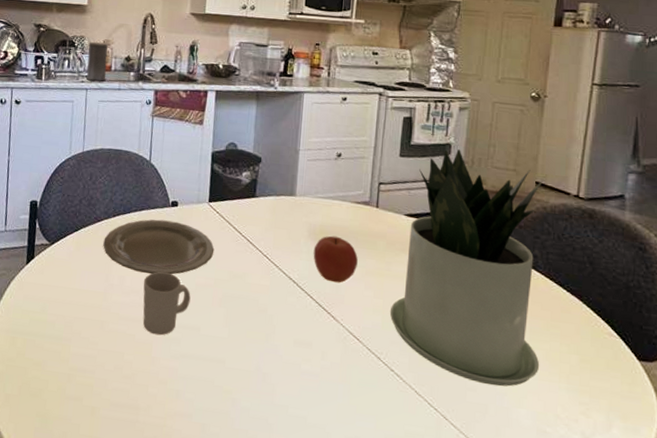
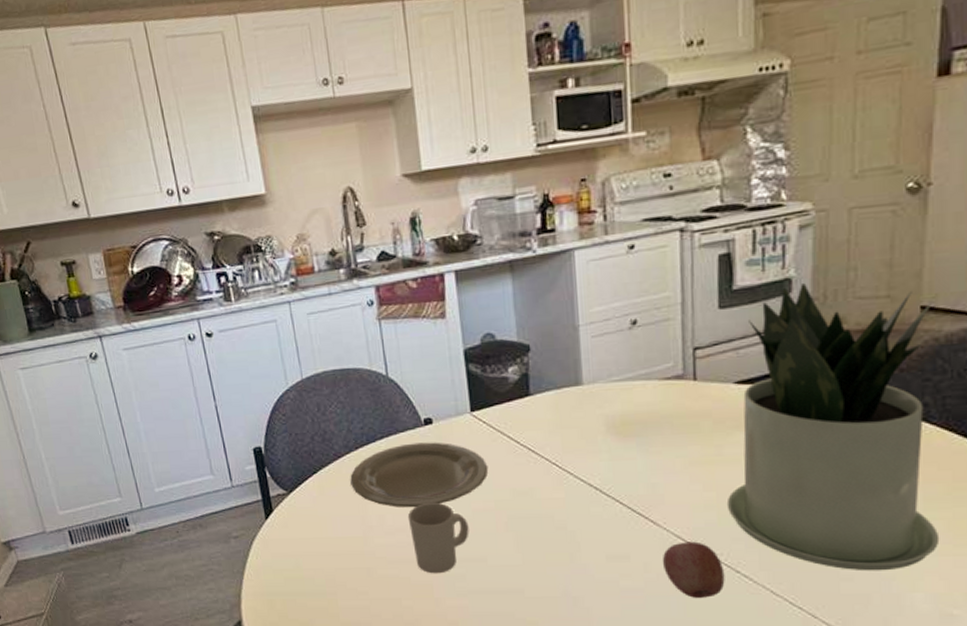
canister: present [86,41,109,82] -> none [278,238,311,291]
fruit: present [313,235,358,283] -> none [615,425,677,481]
fruit: none [336,338,382,390] -> present [662,541,725,598]

